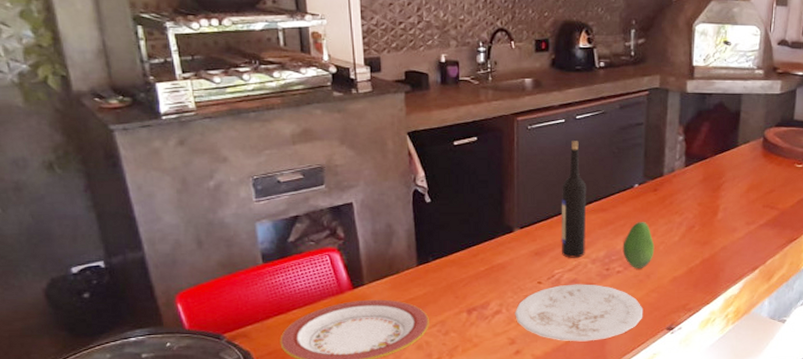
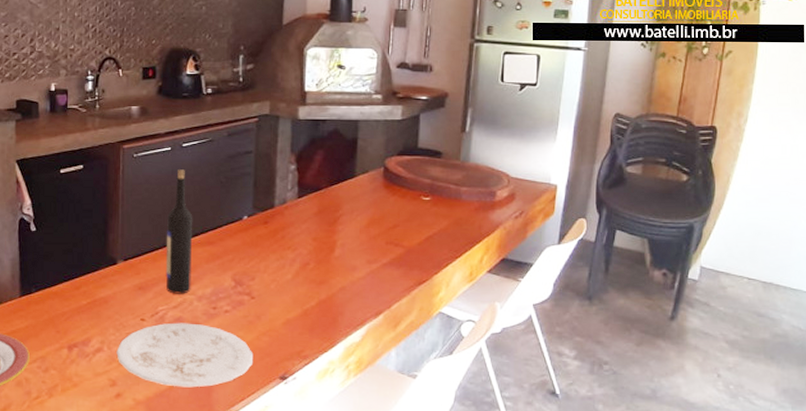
fruit: present [622,221,655,268] -> none [231,256,265,308]

